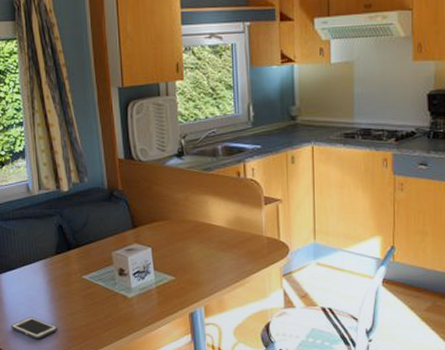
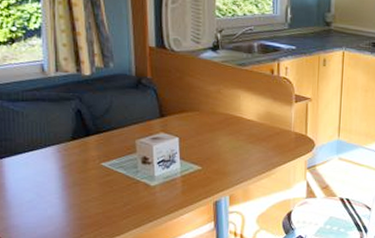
cell phone: present [11,317,58,340] -> none [13,204,70,228]

